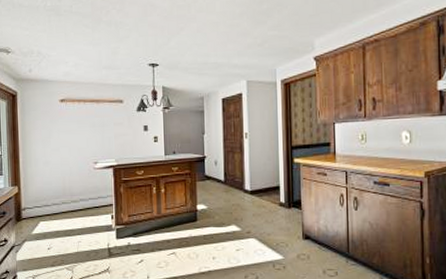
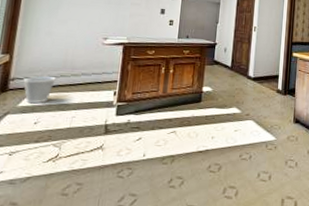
wastebasket: none [32,204,59,231] -> present [23,75,56,104]

